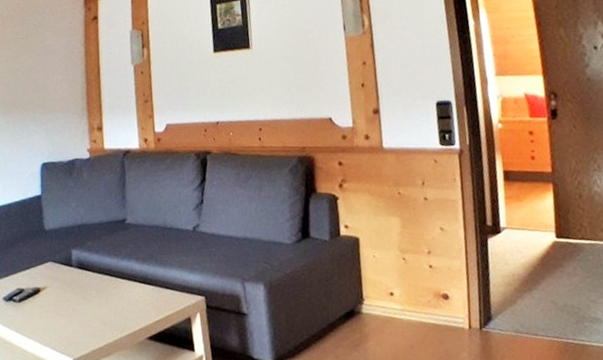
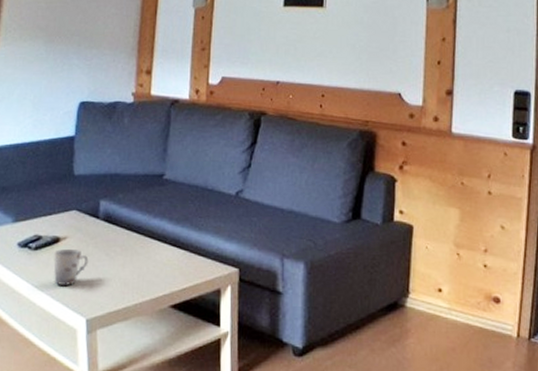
cup: none [37,296,69,331] -> present [53,248,89,285]

